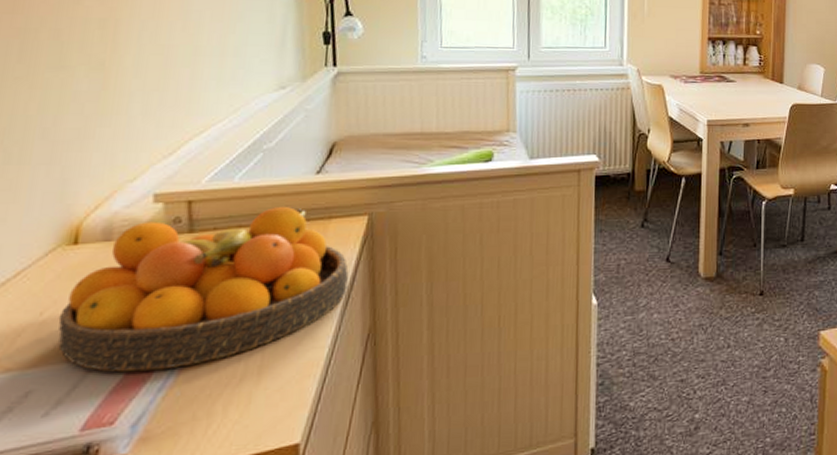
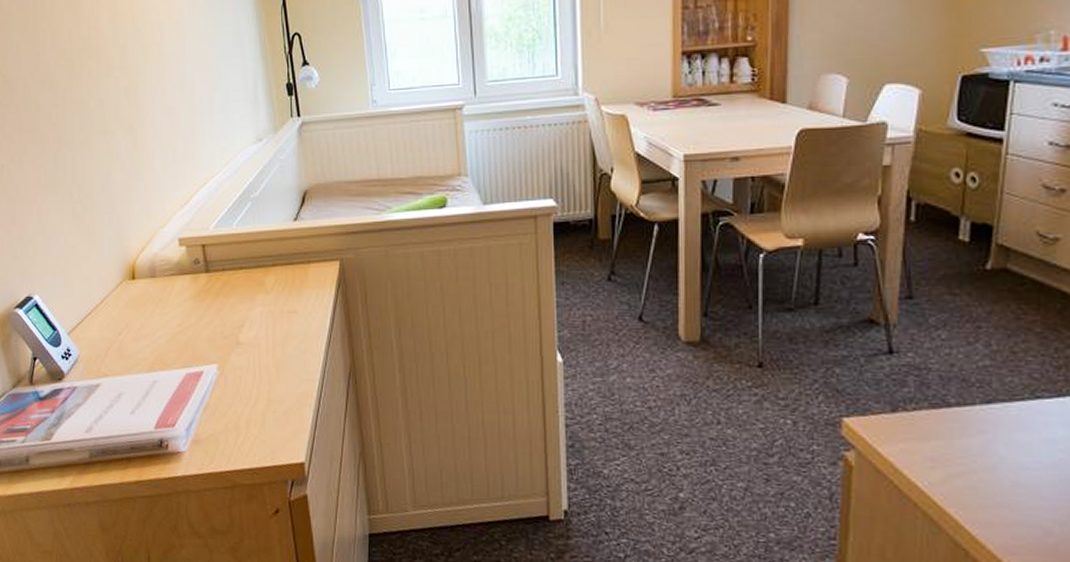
fruit bowl: present [58,206,349,373] -> none [131,250,329,387]

